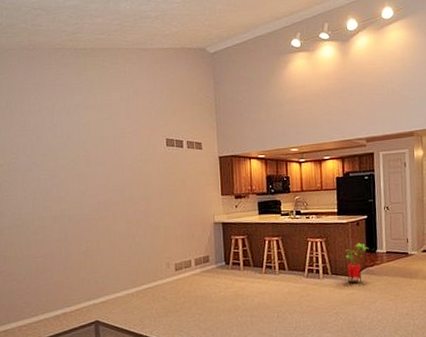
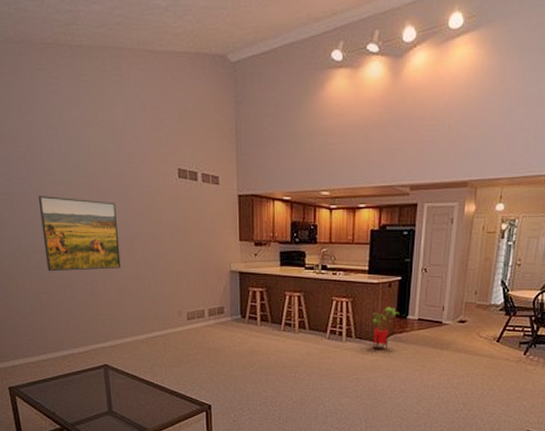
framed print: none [40,169,114,237] -> present [38,196,121,272]

